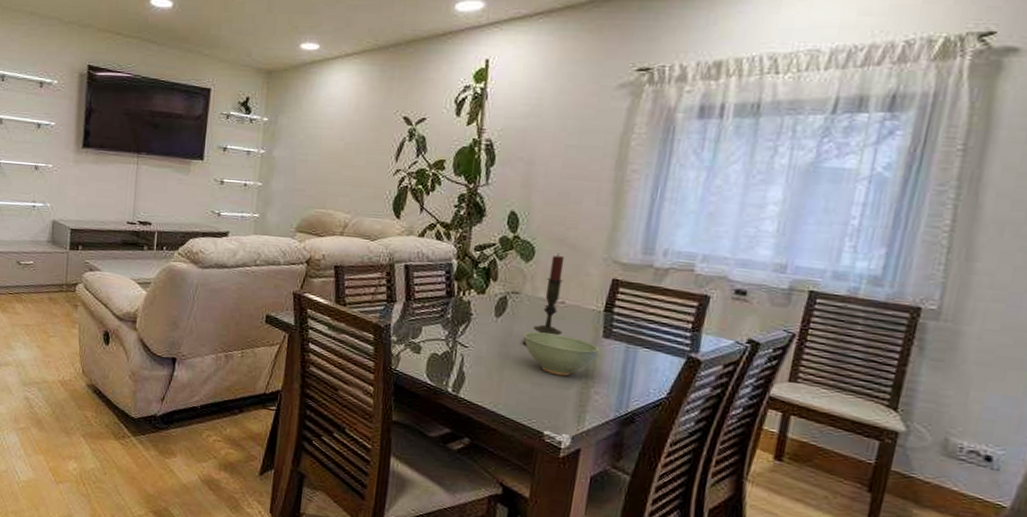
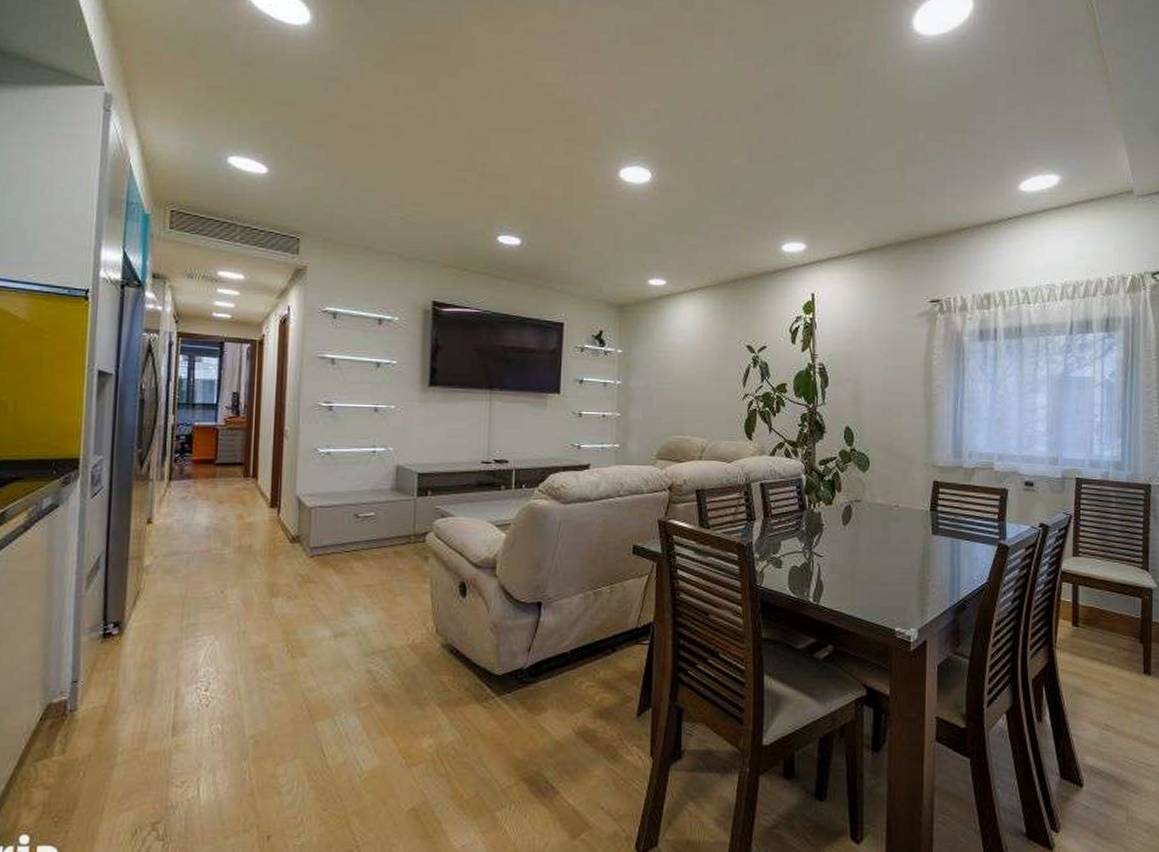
candle: present [522,253,565,346] -> none [868,462,899,550]
bowl: present [523,331,600,377] -> none [868,535,931,574]

